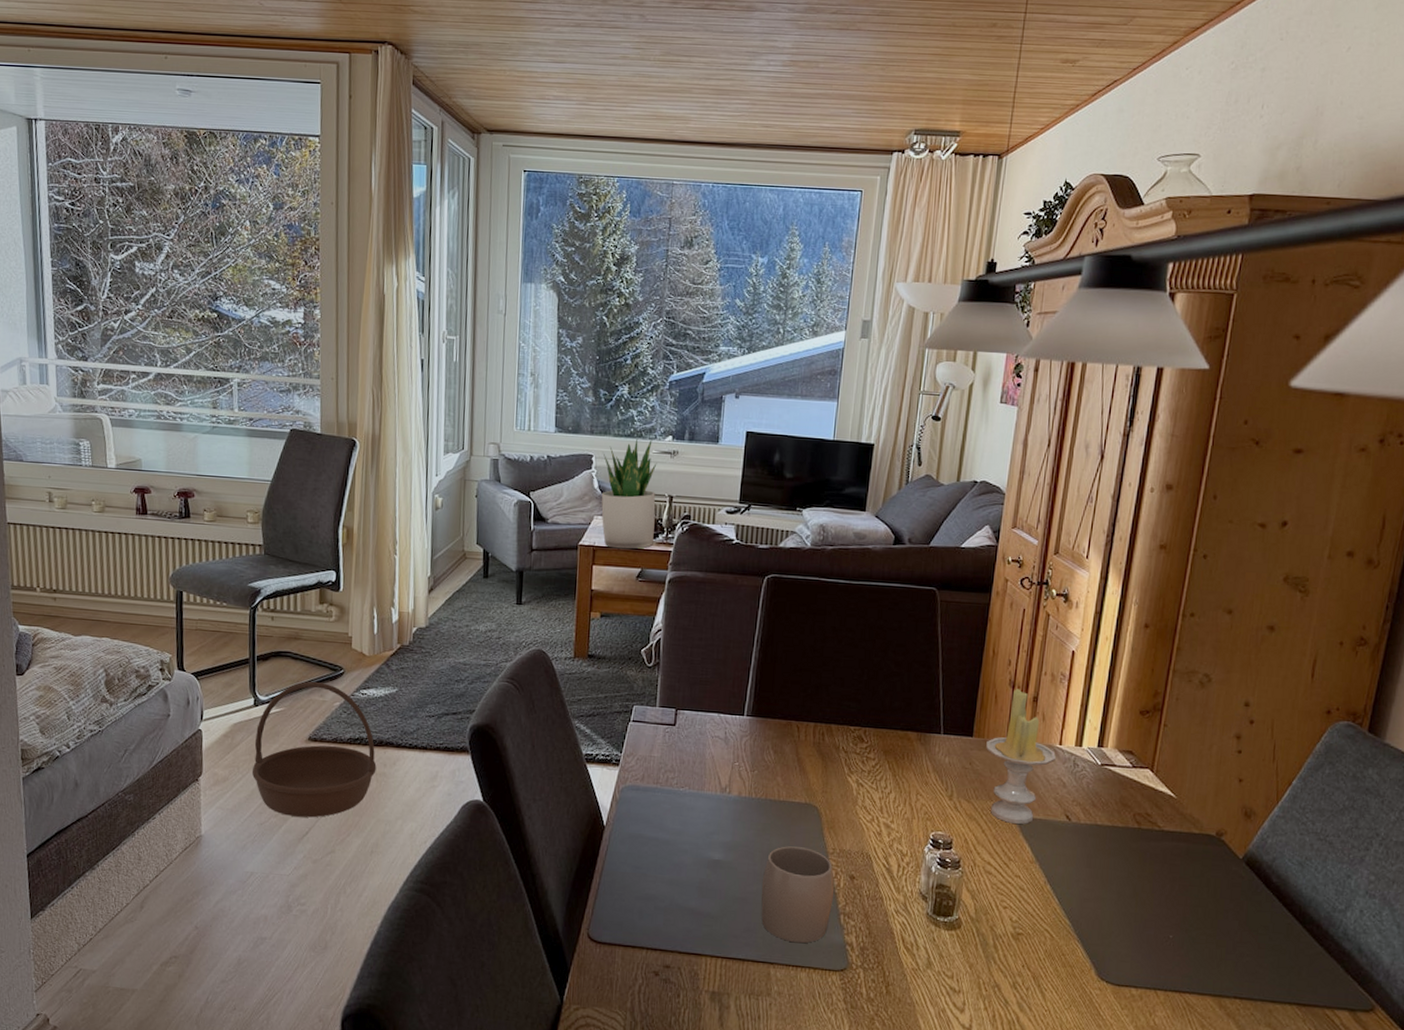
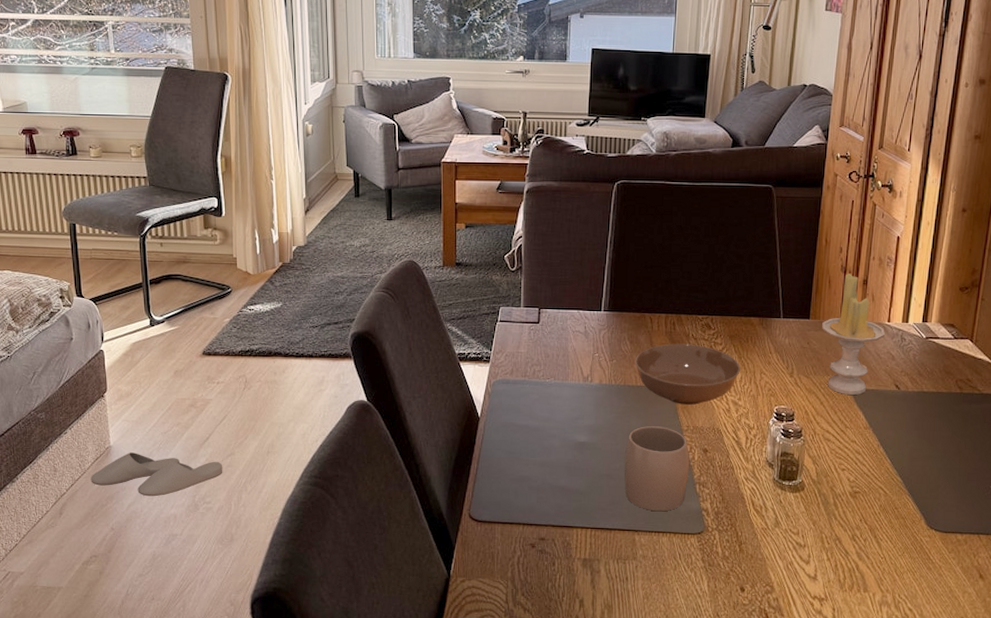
slippers: none [177,844,322,894] -> present [90,452,223,497]
basket: present [251,681,377,818] -> none [152,300,267,425]
planter: present [601,439,657,550] -> none [459,60,511,164]
bowl: none [778,755,895,825] -> present [635,343,741,405]

